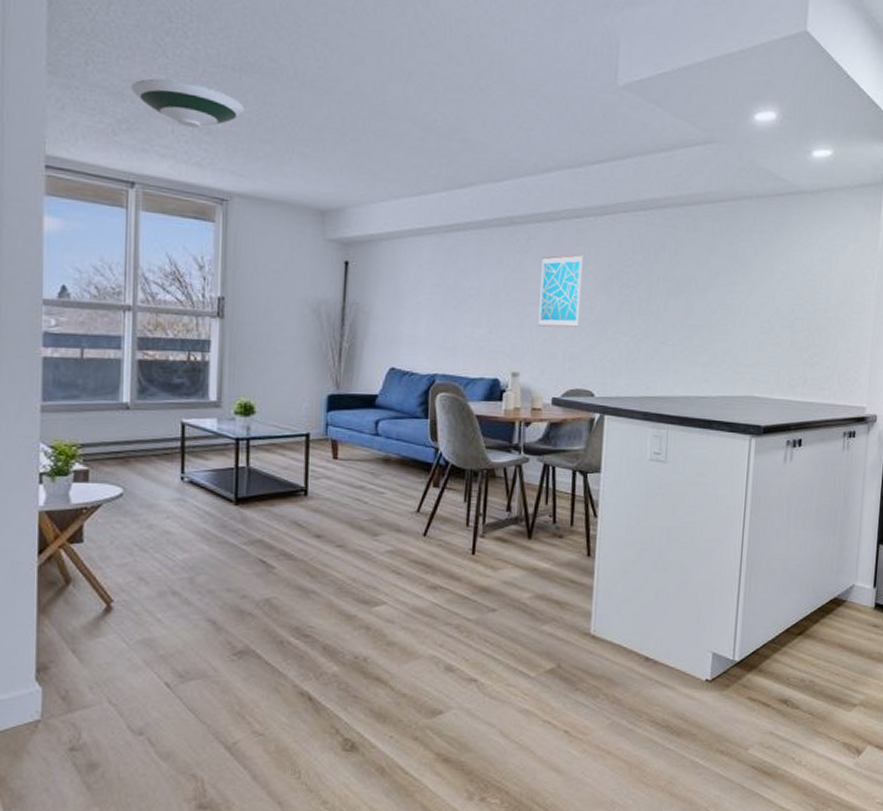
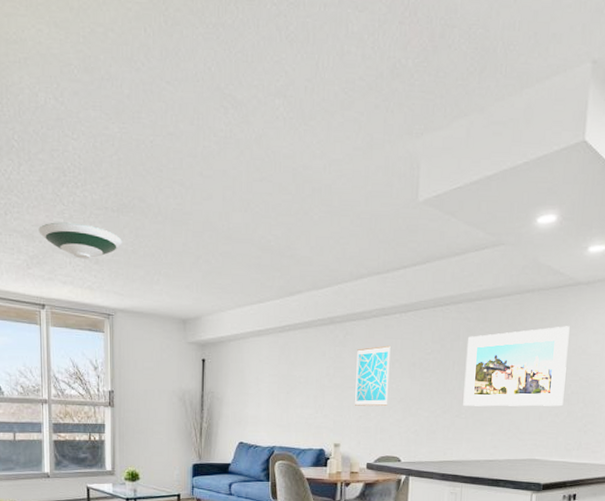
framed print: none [669,240,792,334] -> present [463,326,570,407]

